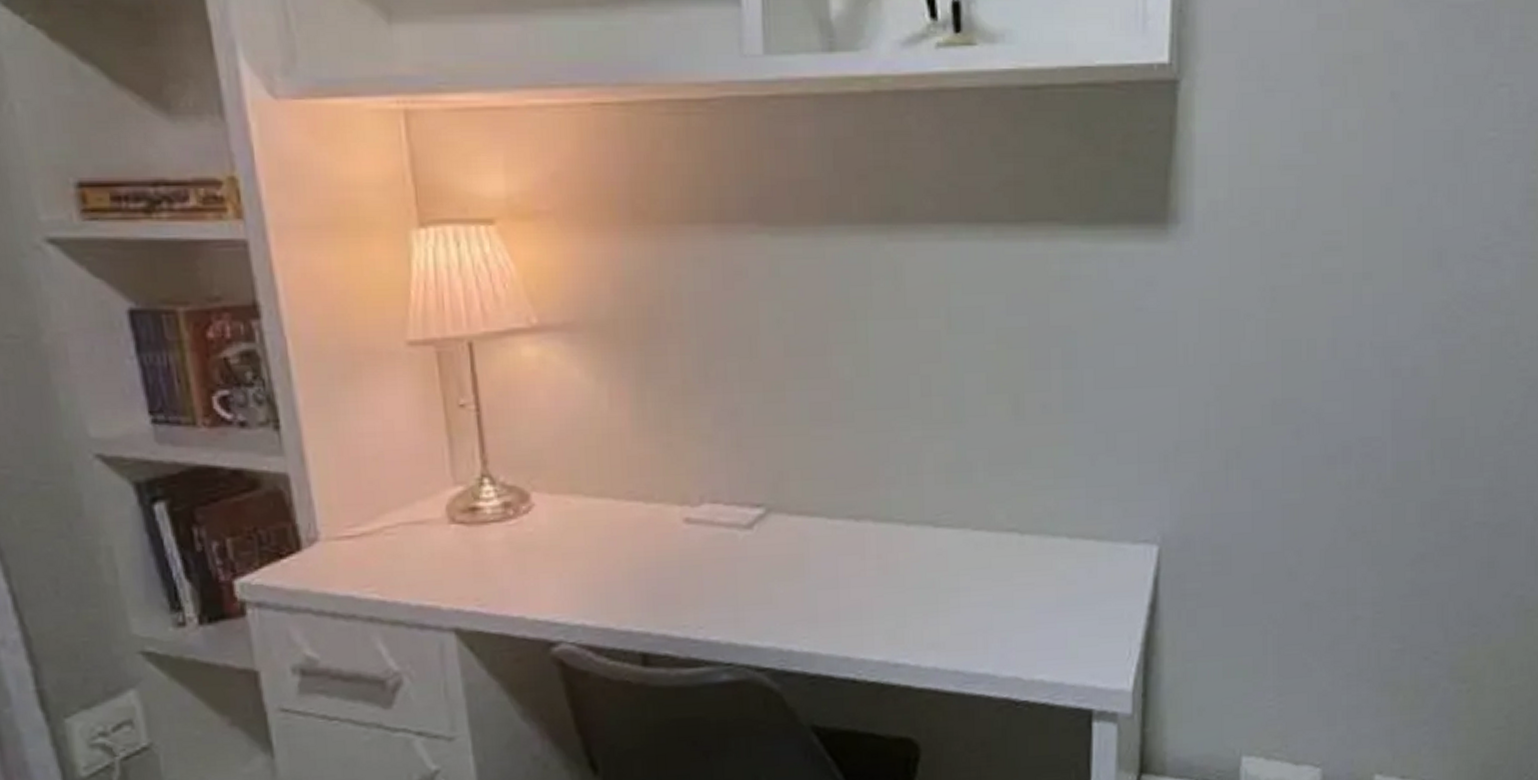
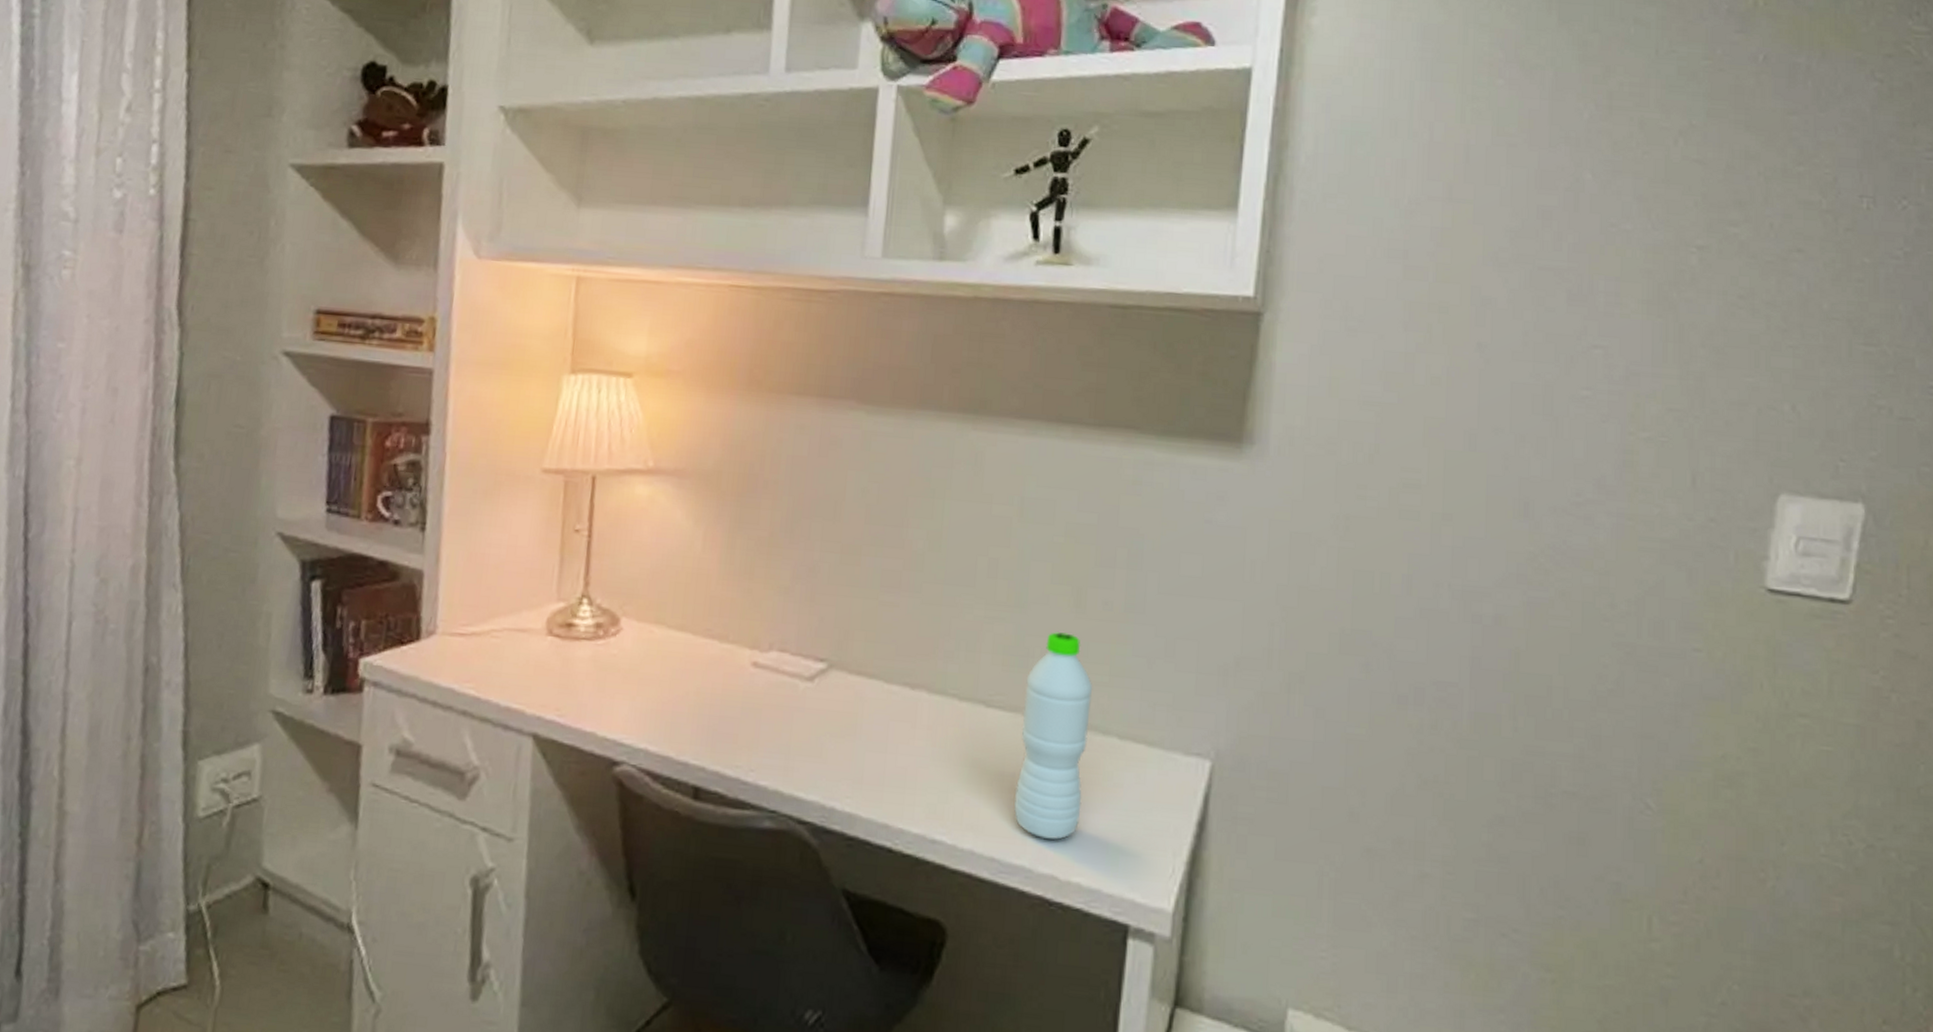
water bottle: none [971,442,1039,646] -> present [1014,632,1093,840]

